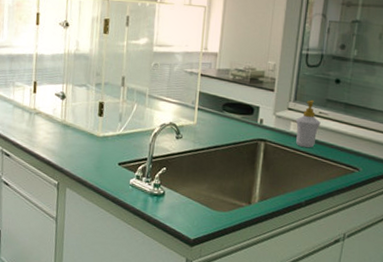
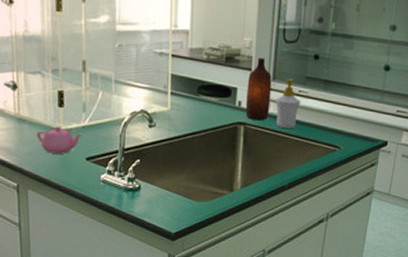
teapot: none [77,133,117,158] -> present [36,126,83,154]
bottle: none [266,80,293,139] -> present [245,58,272,121]

